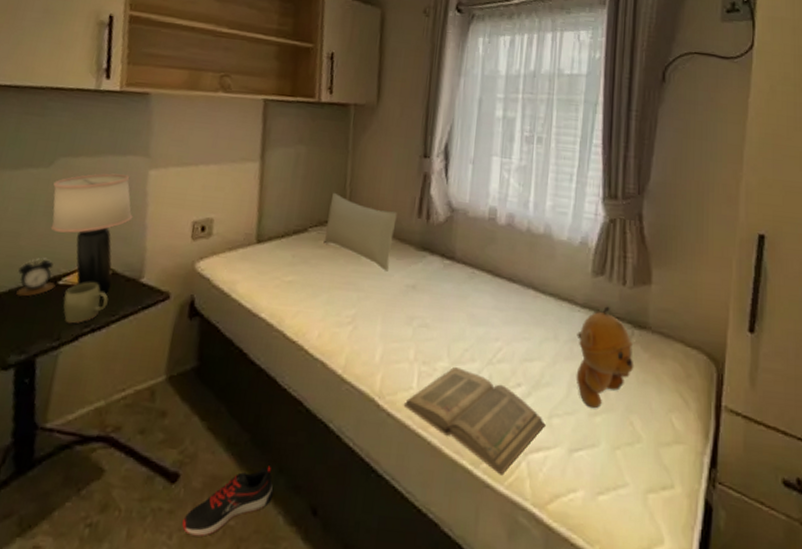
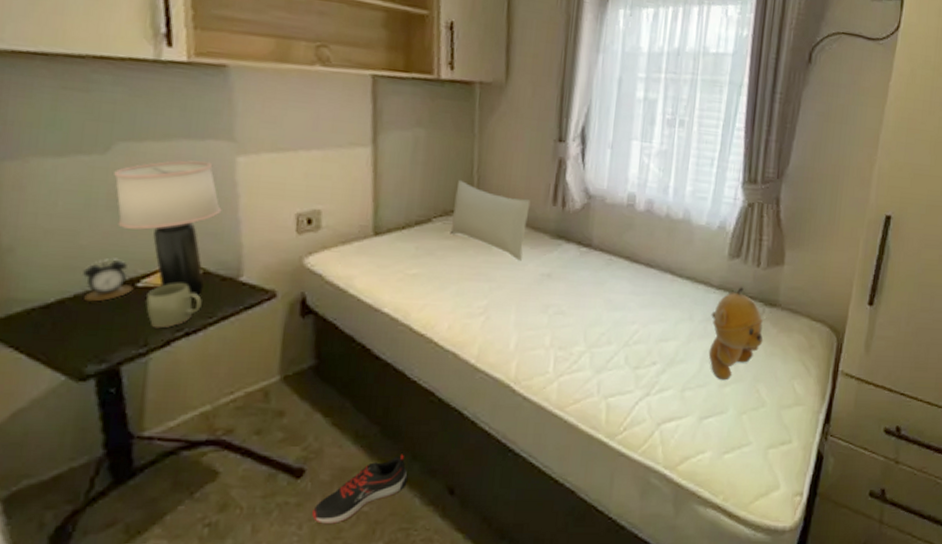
book: present [403,366,546,476] -> none [539,350,679,445]

